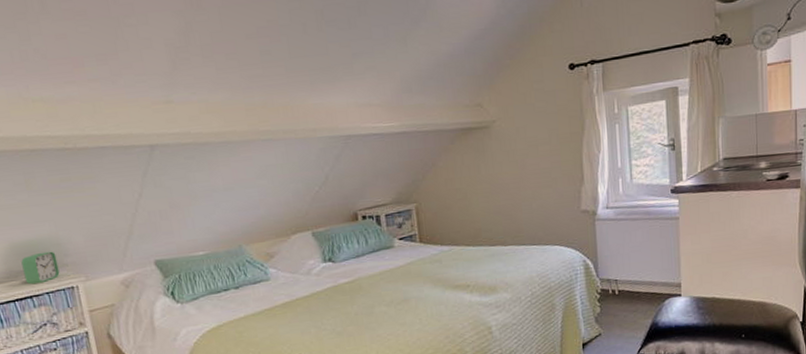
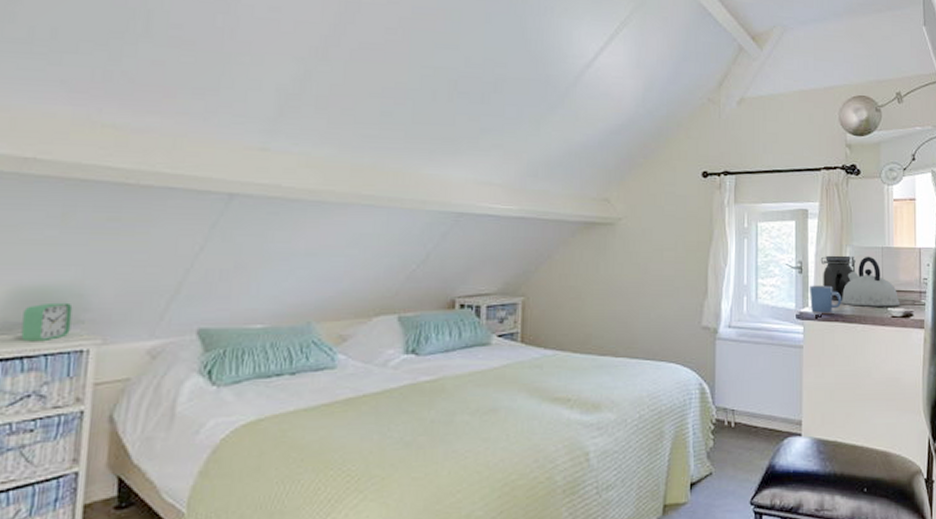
mug: none [682,158,716,187] -> present [809,285,842,315]
jar: none [692,126,729,172] -> present [820,255,856,301]
kettle: none [715,124,776,175] -> present [841,256,901,307]

